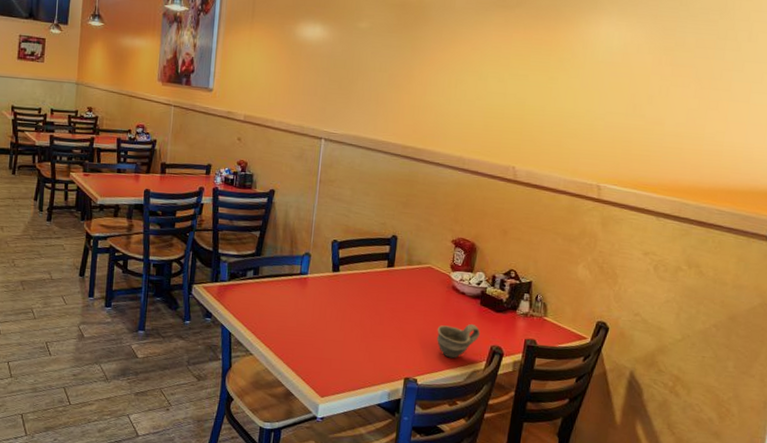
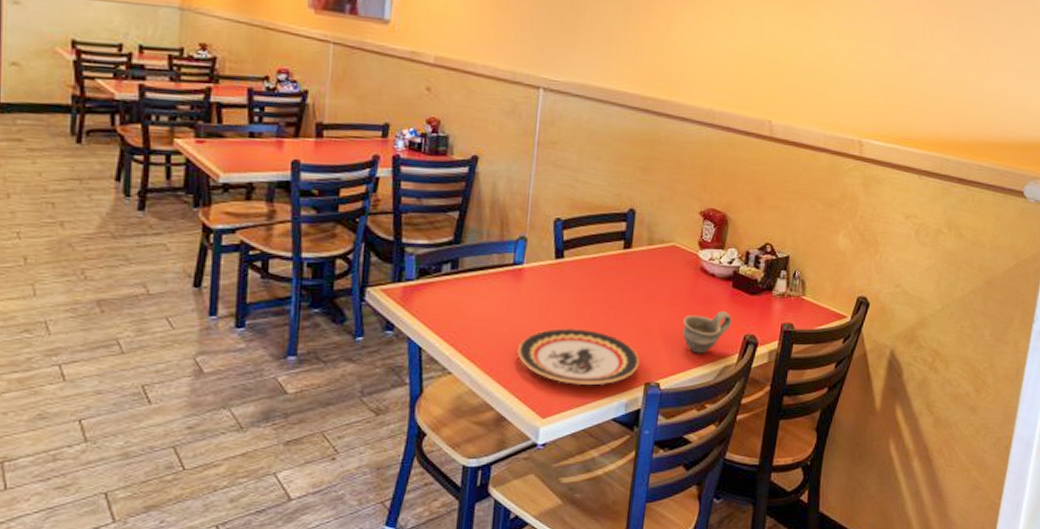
plate: none [302,327,400,376] -> present [517,328,640,386]

